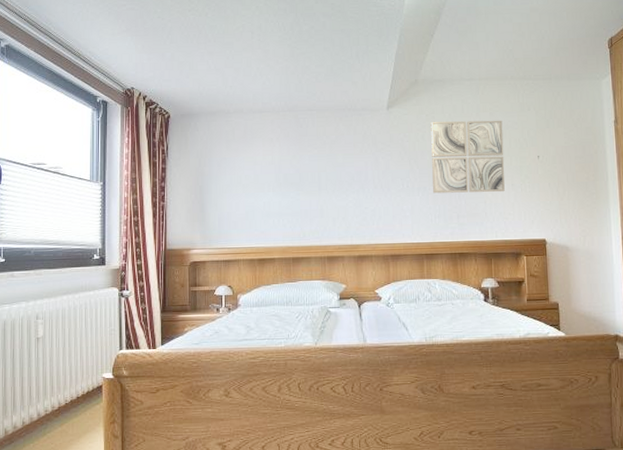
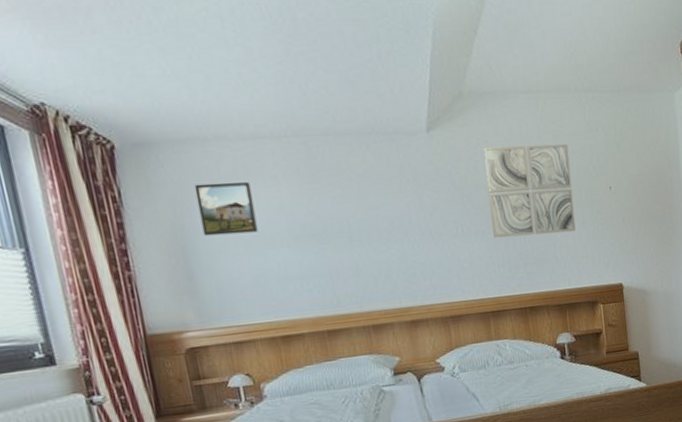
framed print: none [216,142,254,180] -> present [194,182,258,237]

